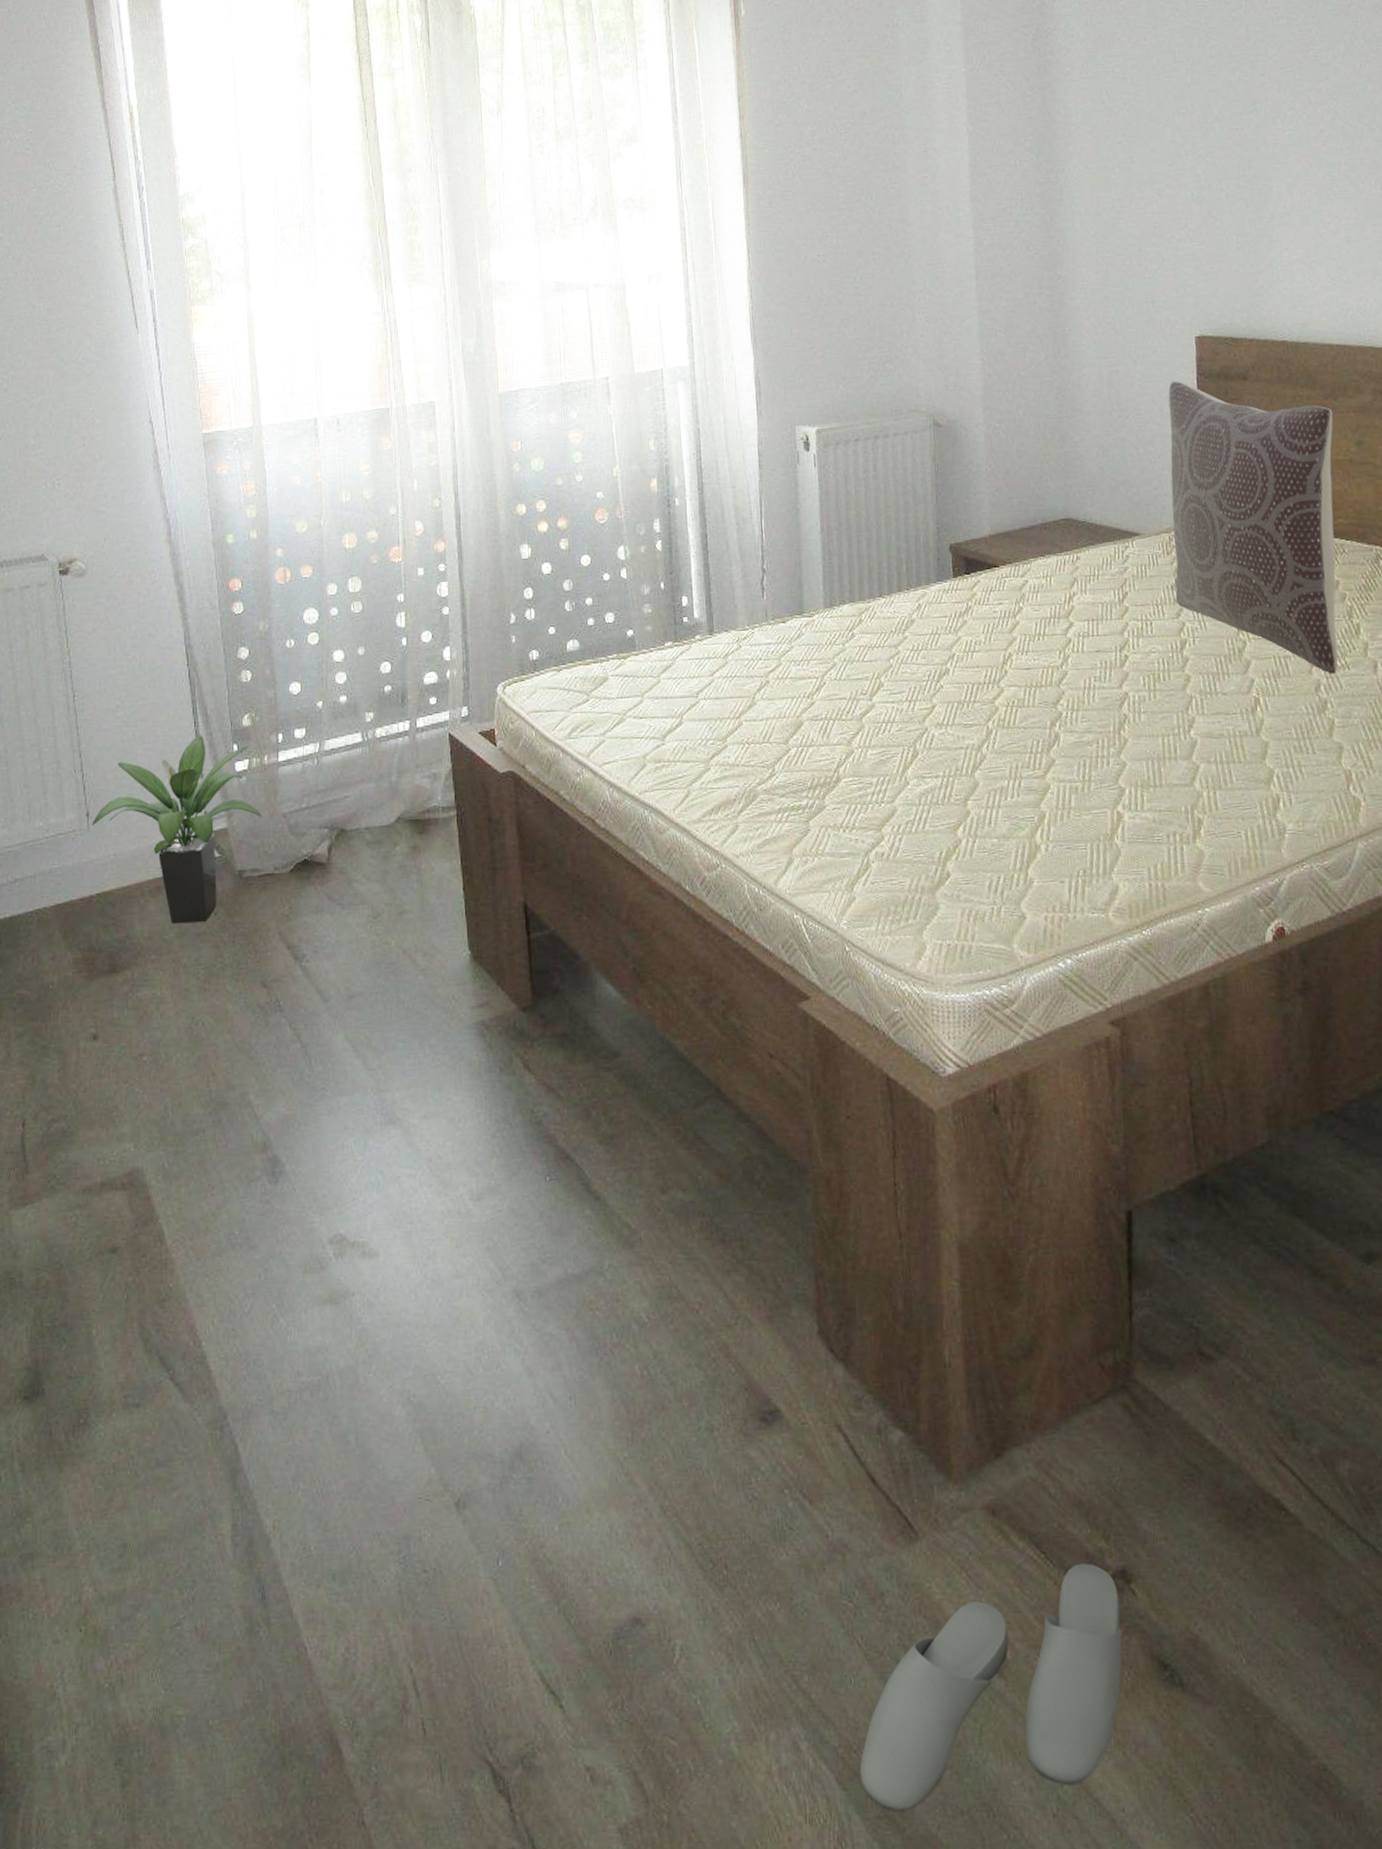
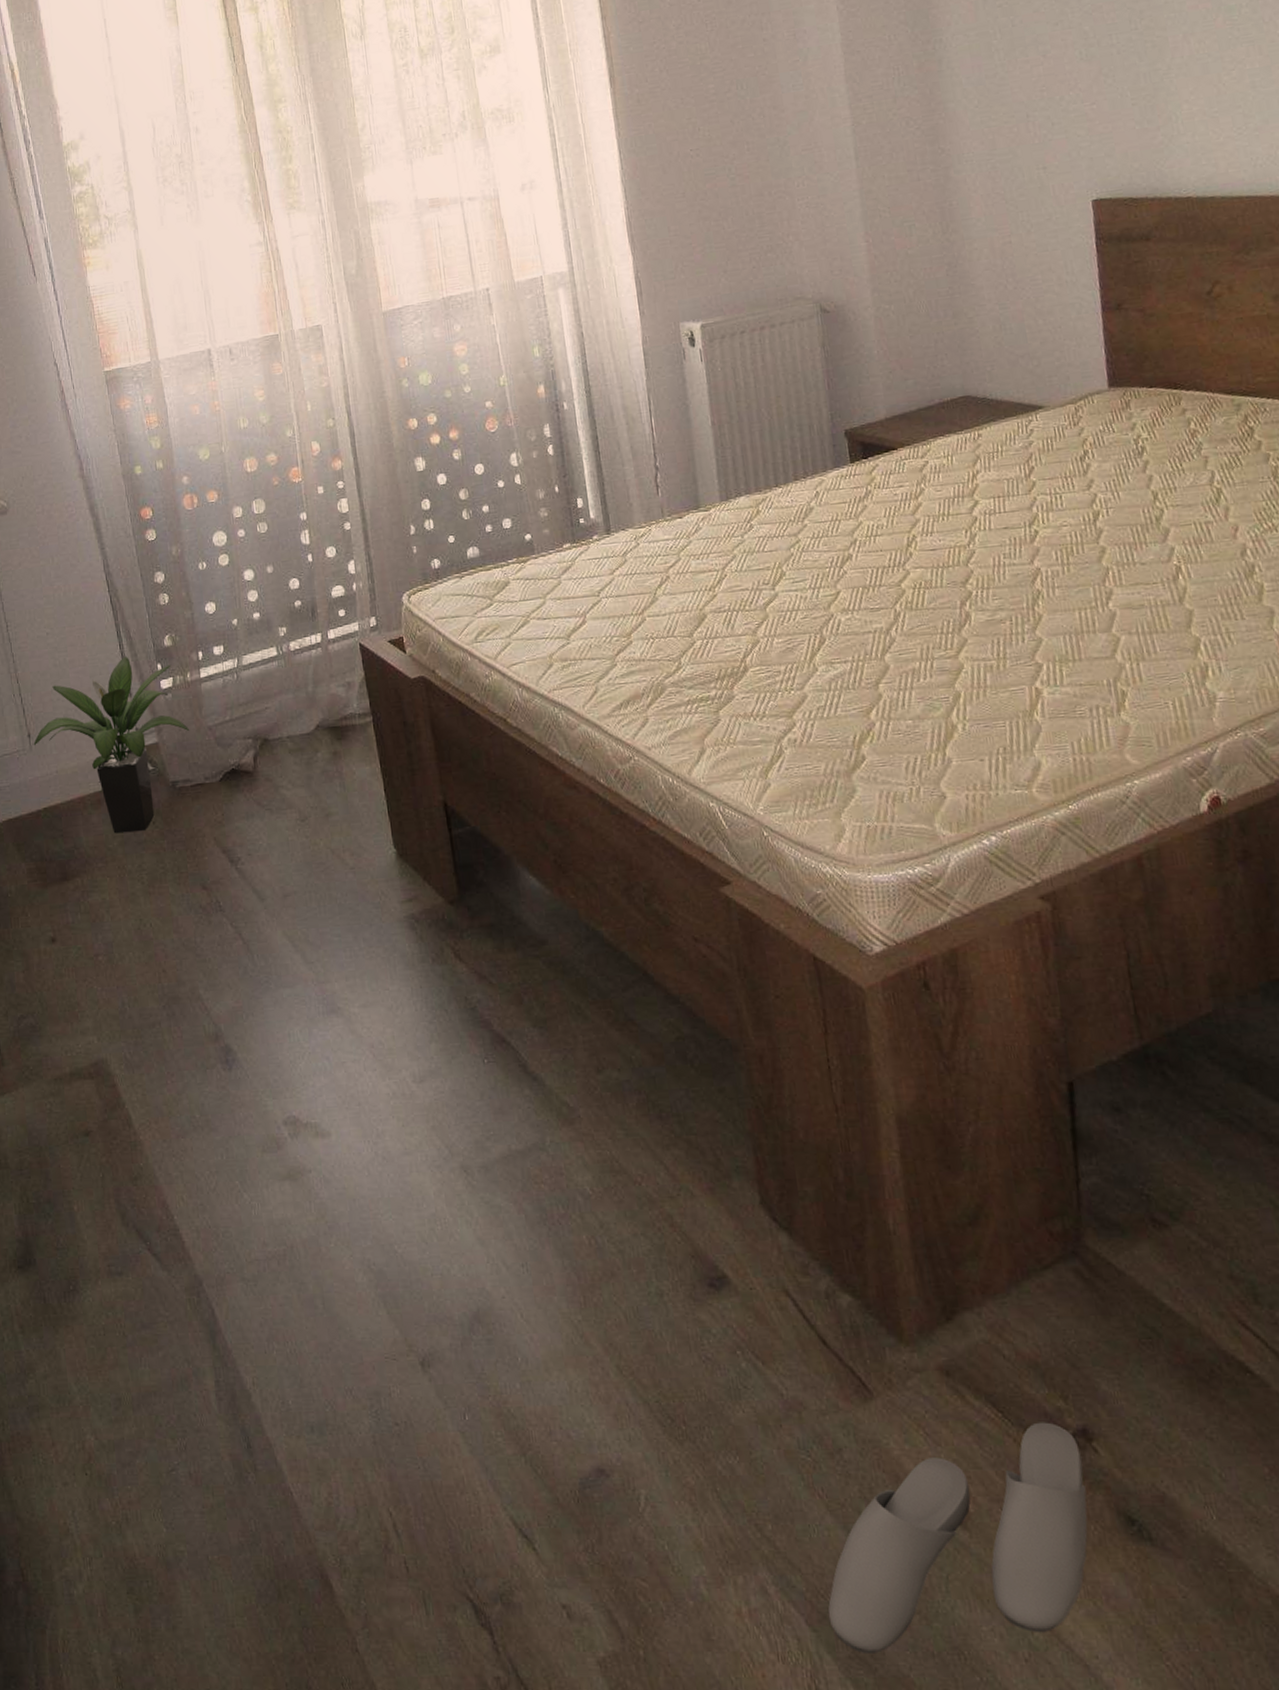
pillow: present [1168,380,1338,674] -> none [1066,247,1265,537]

